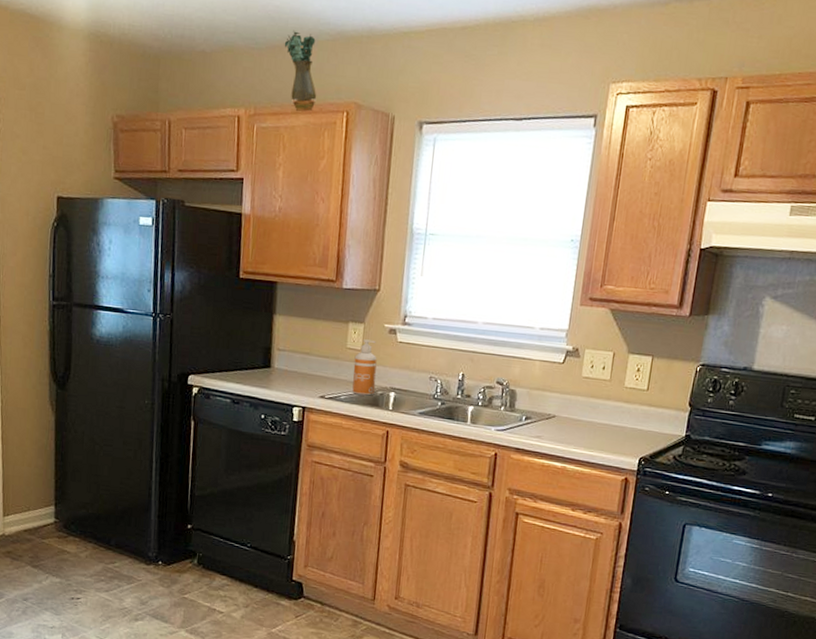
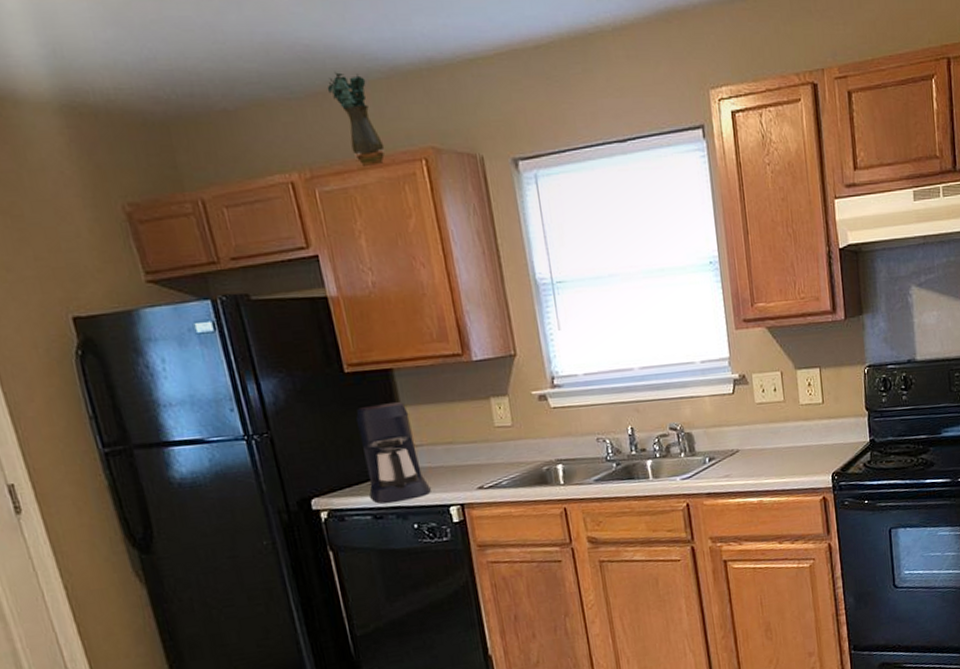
coffee maker: none [232,309,282,394] -> present [355,402,431,505]
soap dispenser: present [352,339,377,396] -> none [506,412,540,477]

